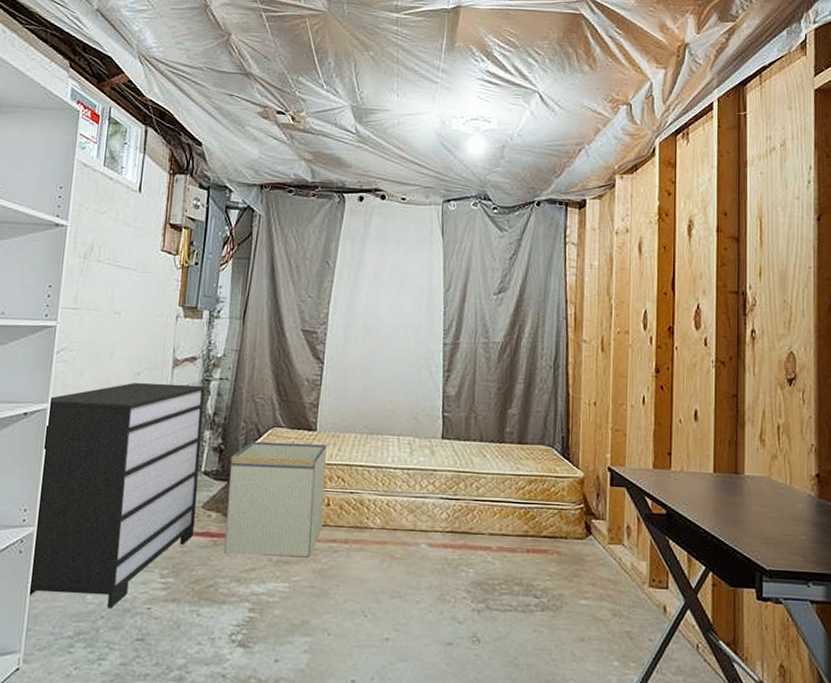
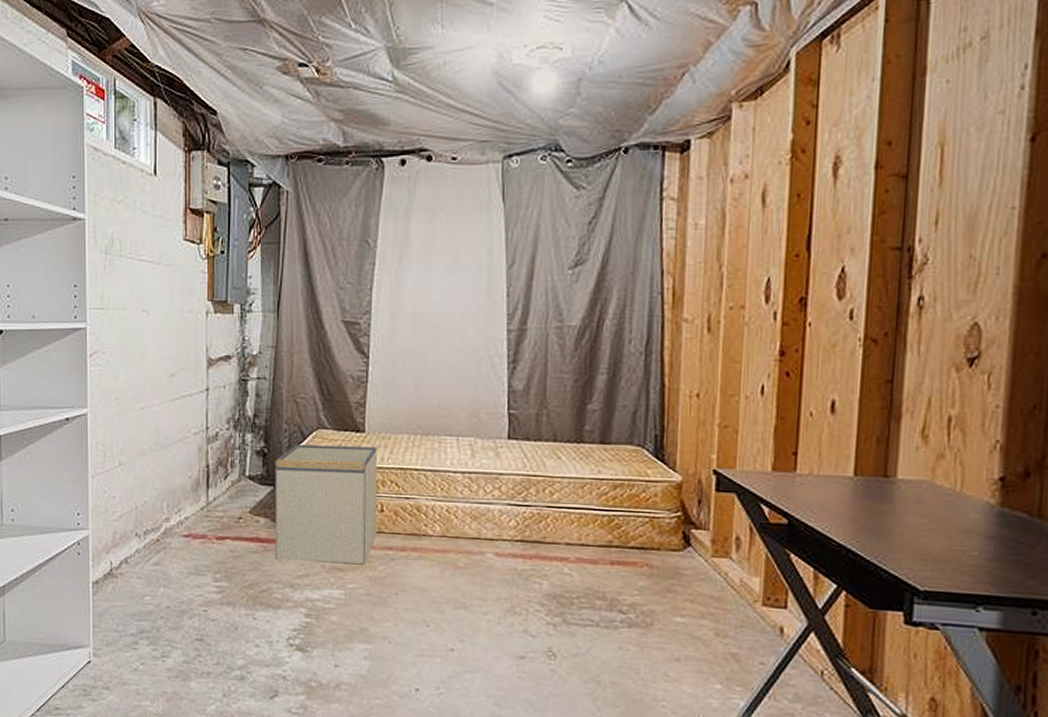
dresser: present [28,382,206,609] -> none [89,384,244,610]

